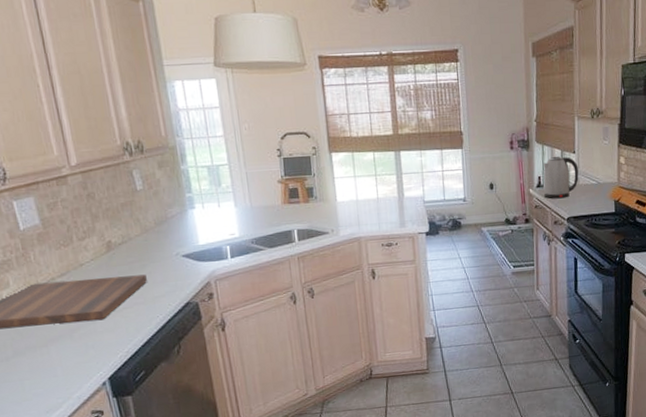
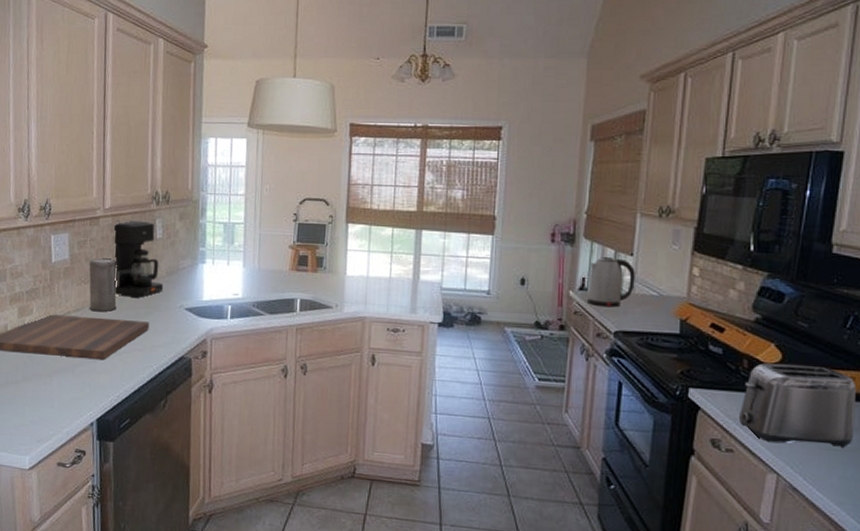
canister: none [64,217,107,274] -> present [89,258,117,312]
coffee maker: none [78,174,154,254] -> present [101,219,163,298]

